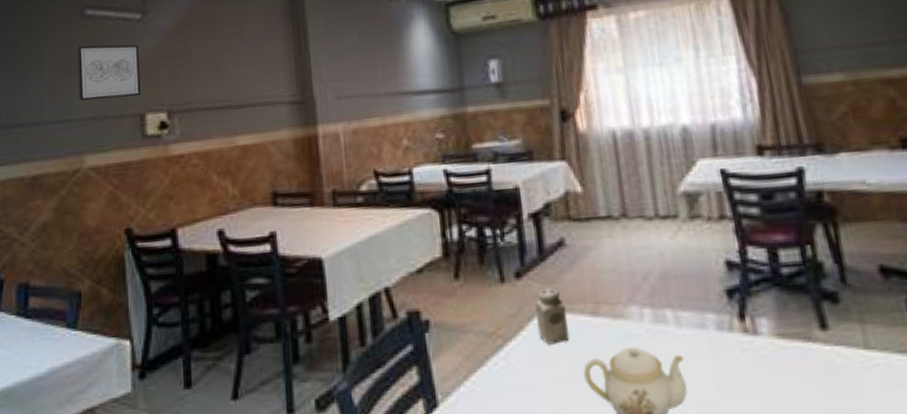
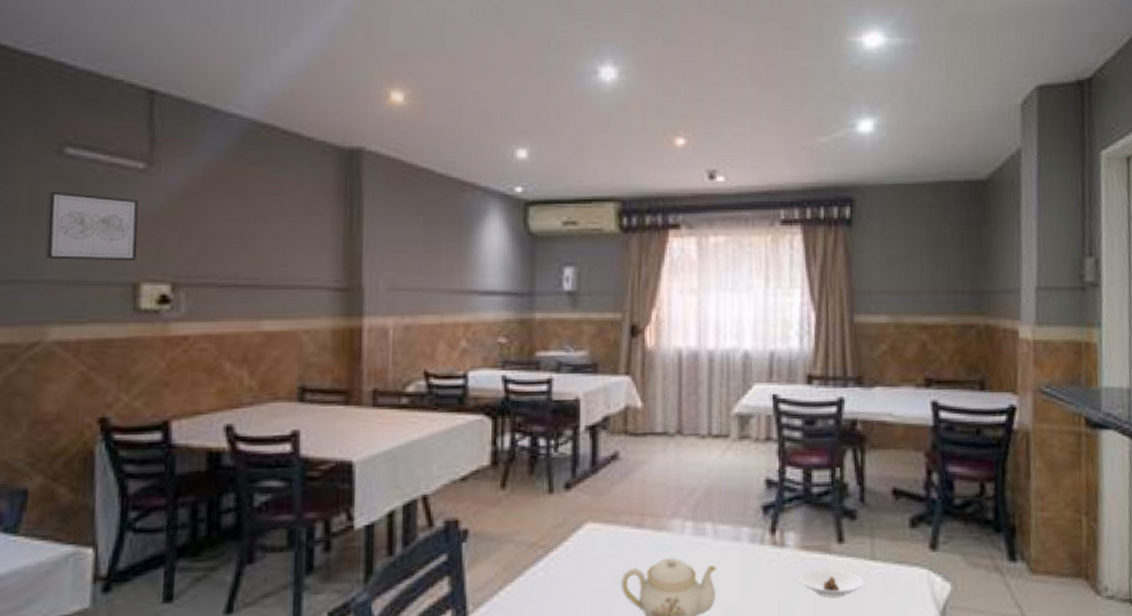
salt shaker: present [535,287,569,345] -> none [580,499,612,556]
saucer: none [779,359,861,393] -> present [799,569,864,598]

